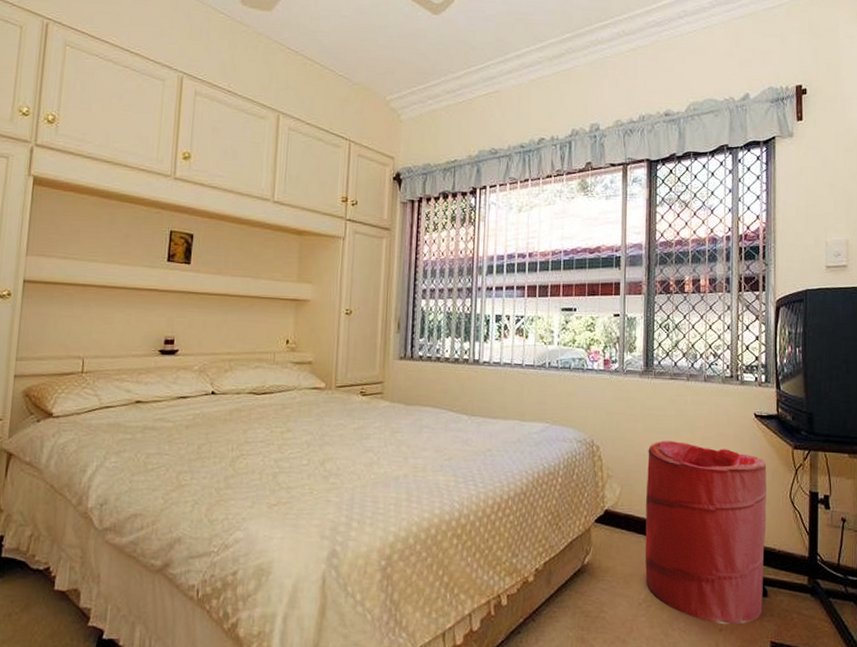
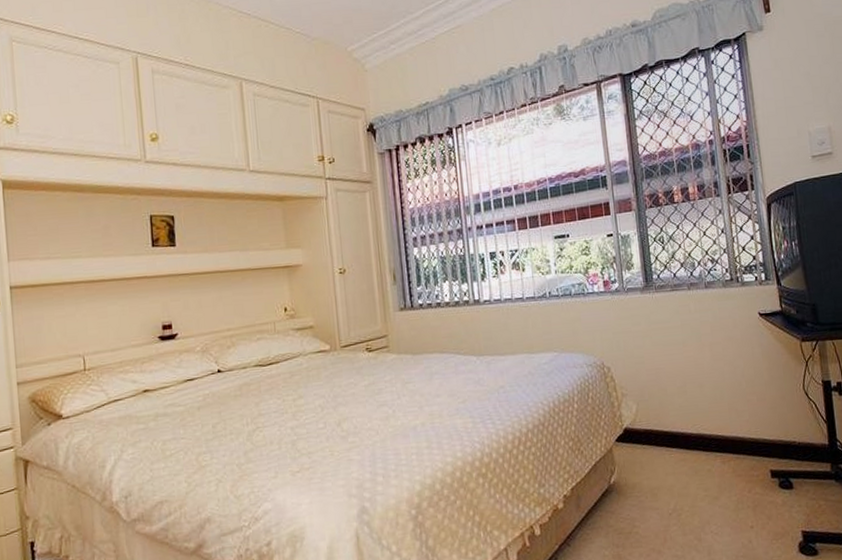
laundry hamper: present [645,441,767,625] -> none [658,351,790,522]

